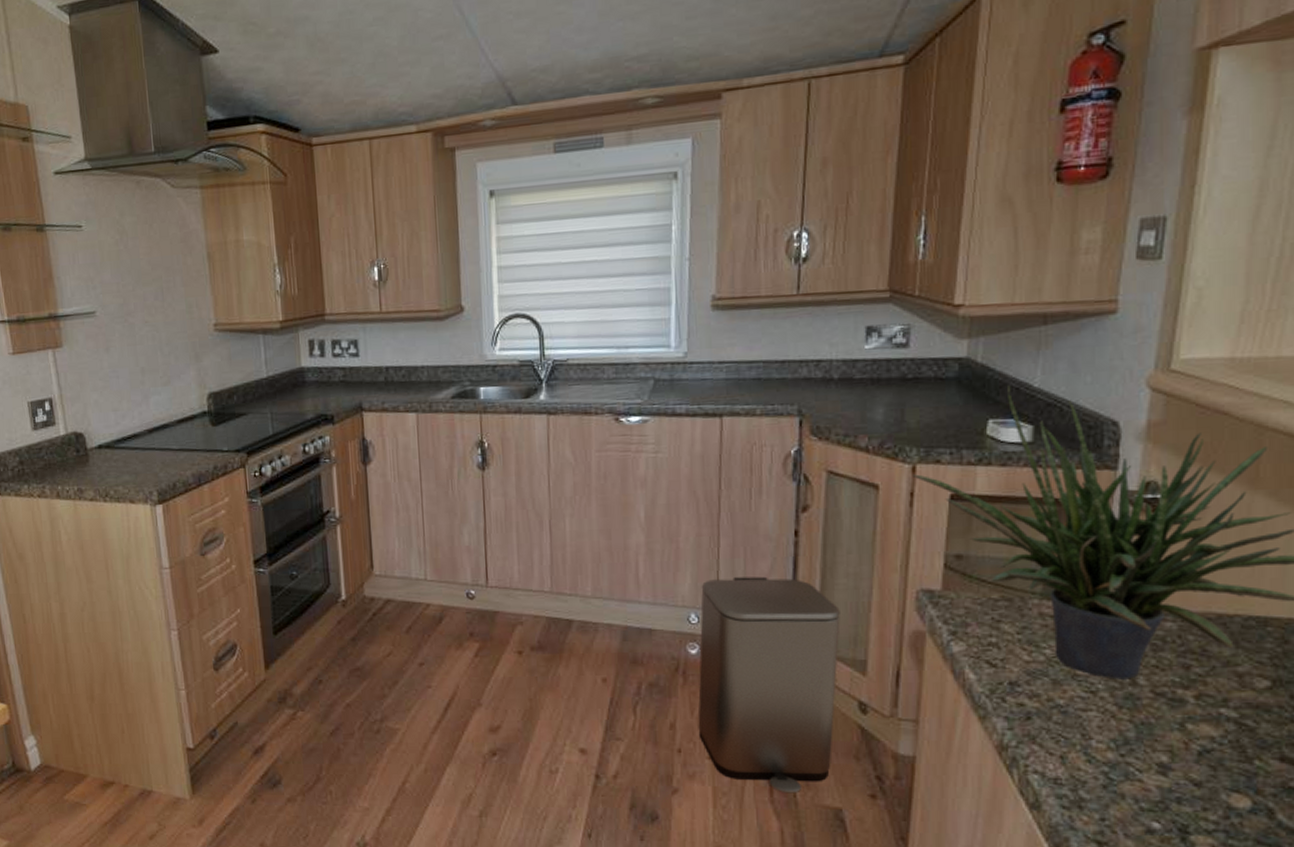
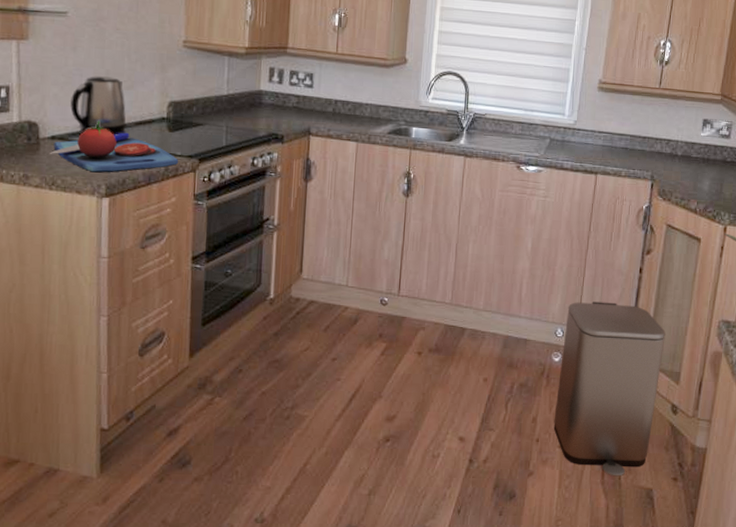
chopping board: none [99,423,227,479] -> present [49,121,179,173]
kettle: none [111,374,169,440] -> present [70,75,126,135]

